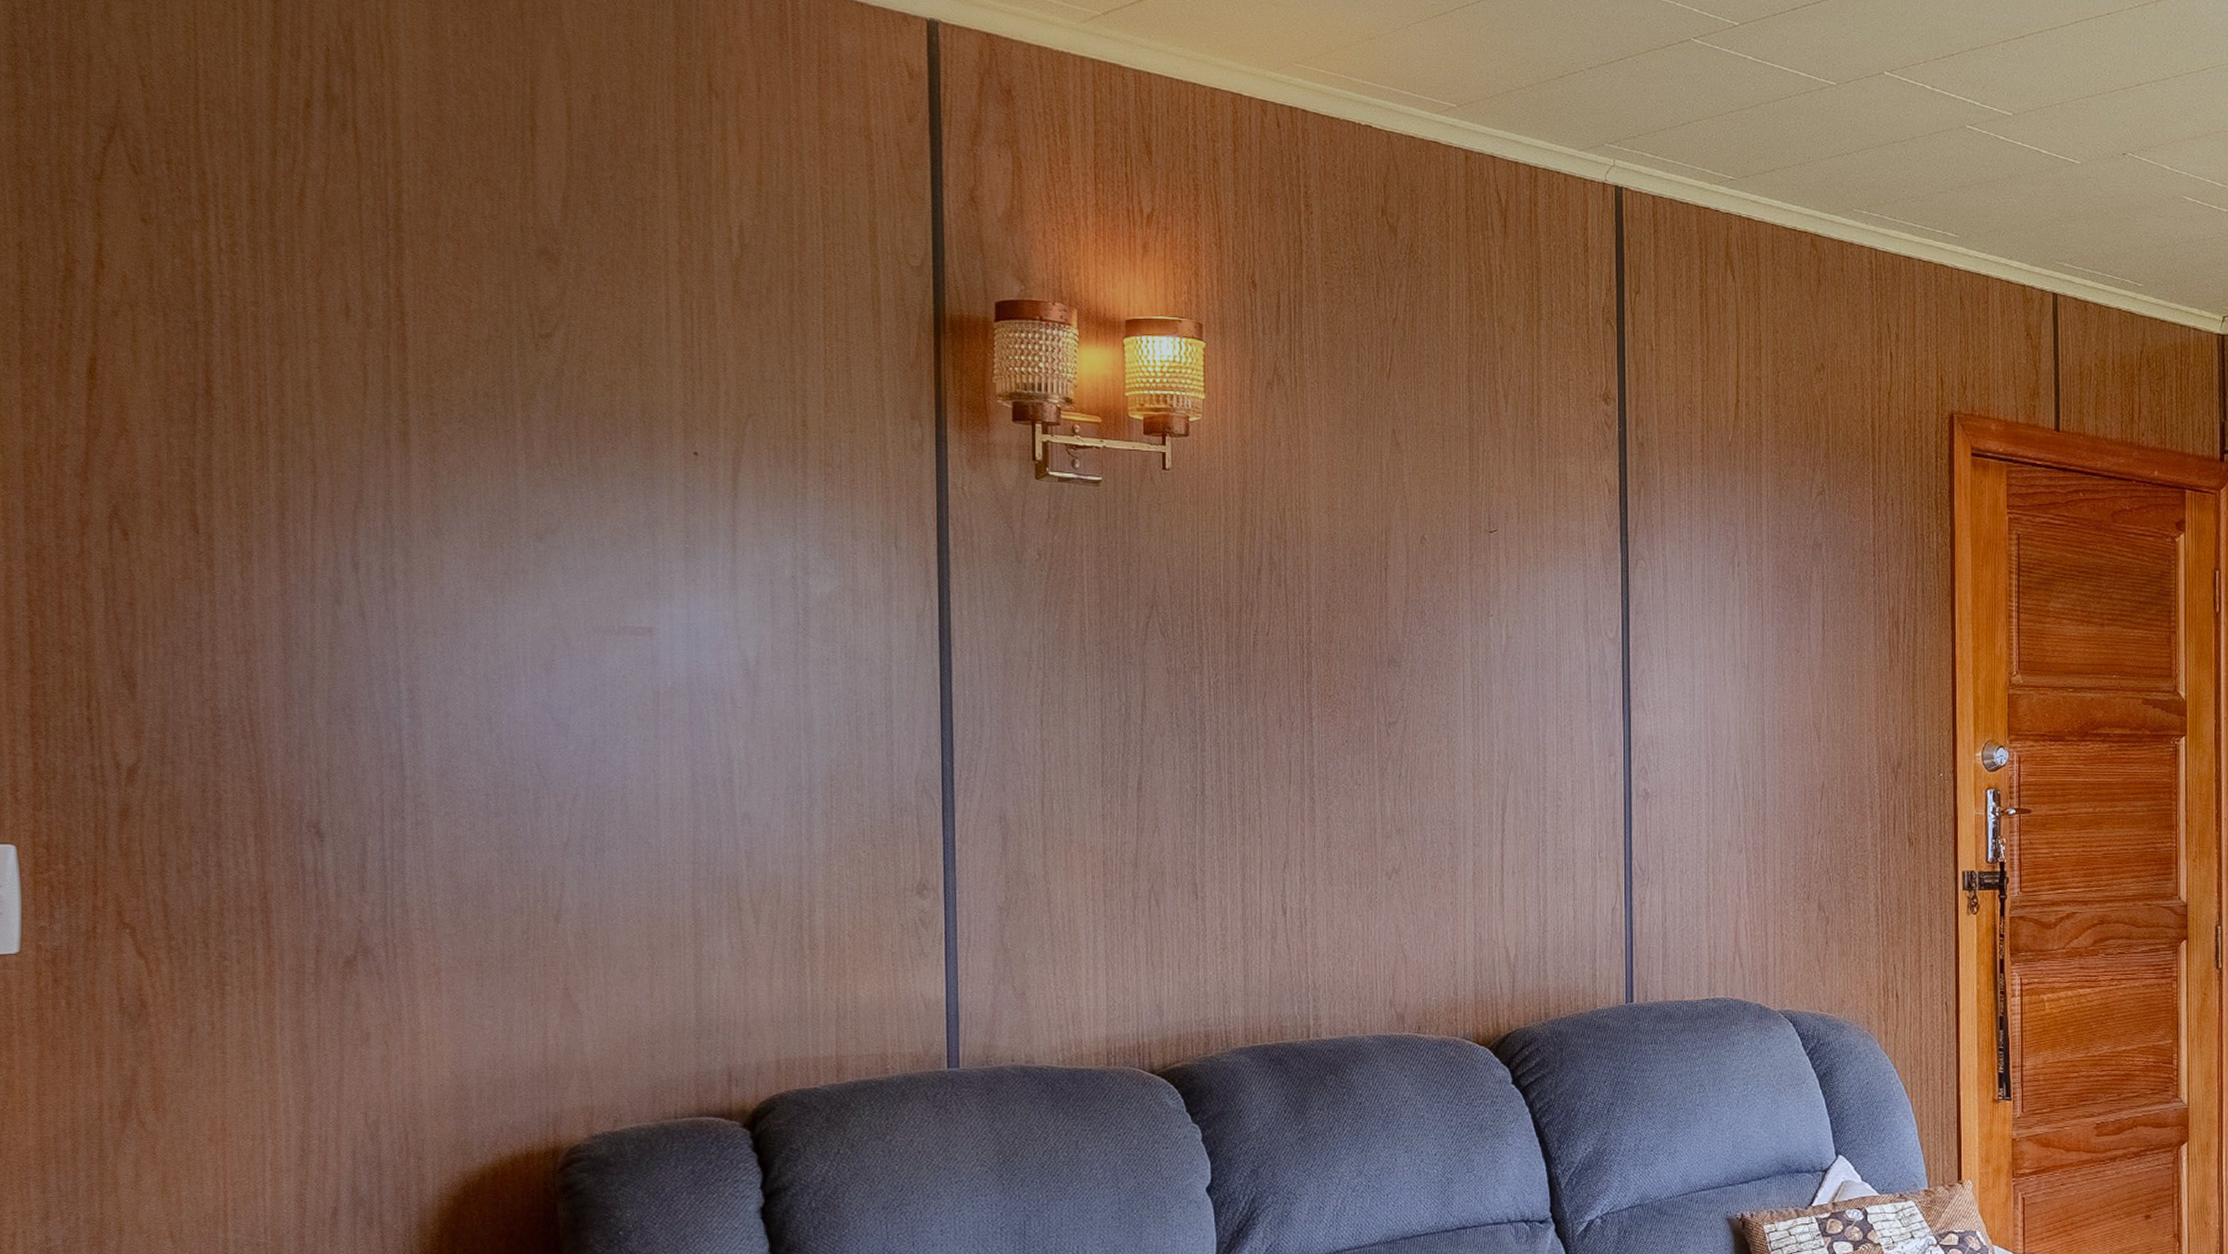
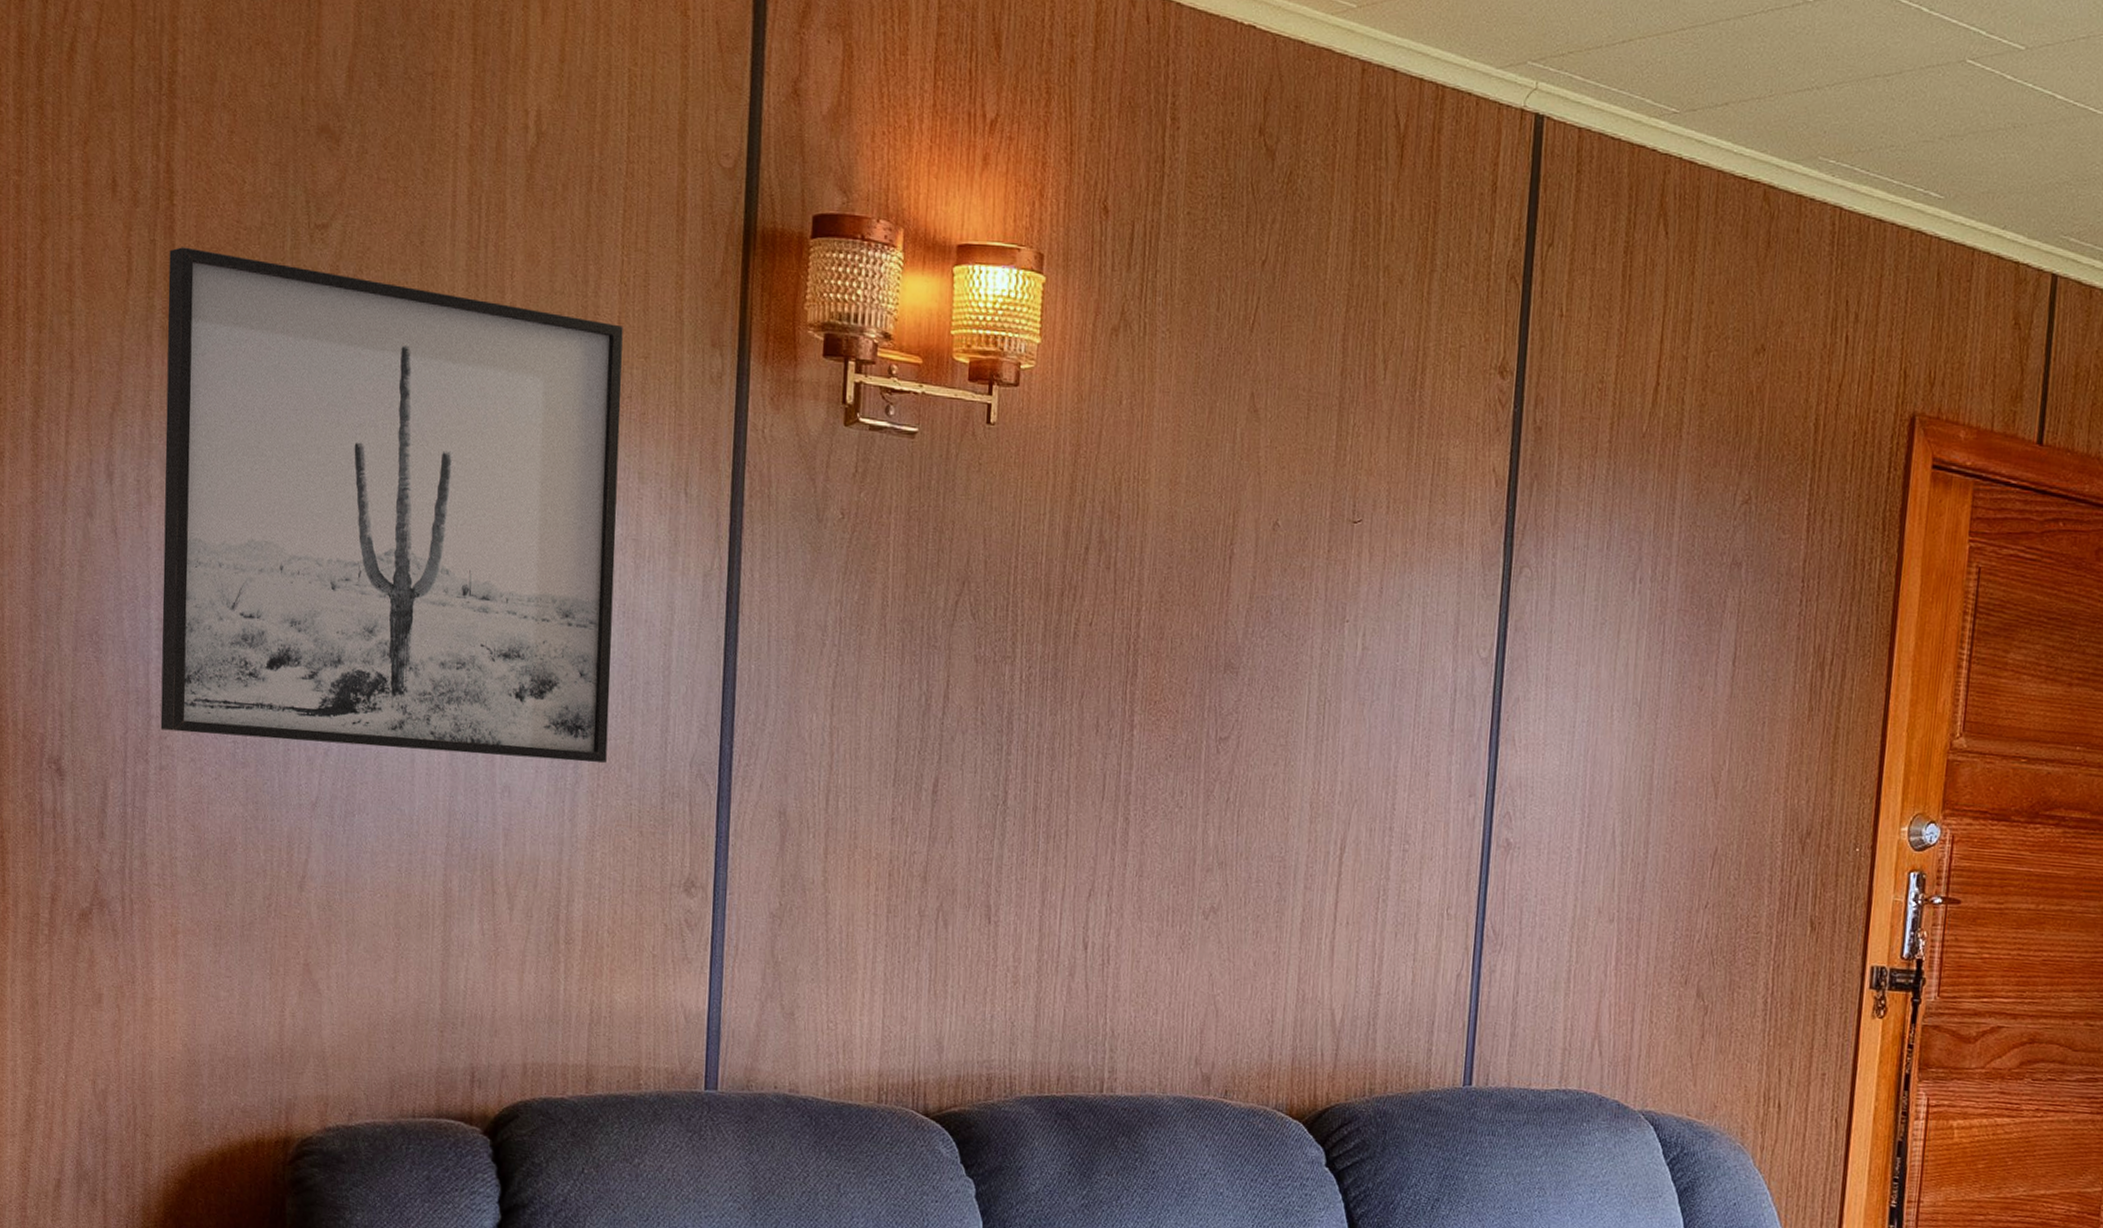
wall art: none [403,361,838,790] -> present [160,247,623,763]

